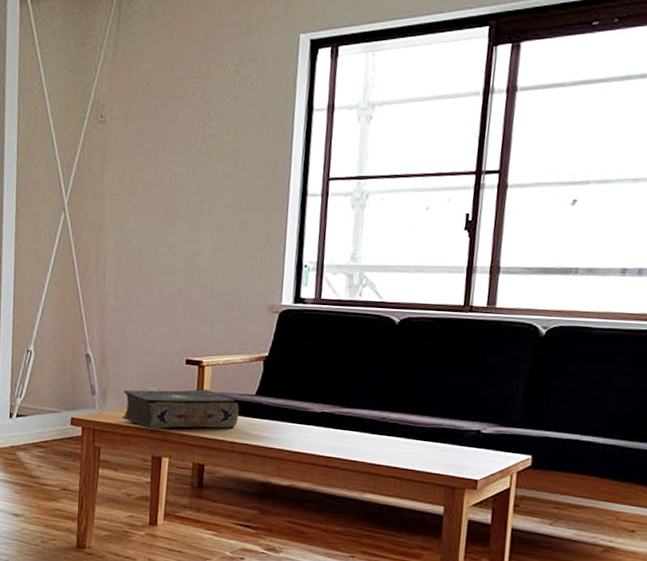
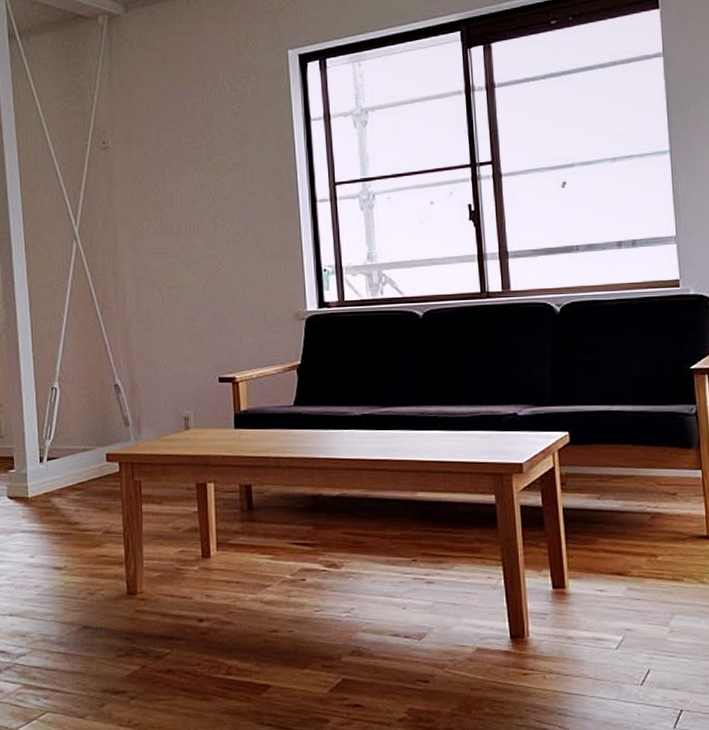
book: present [121,389,239,429] -> none [158,406,280,455]

